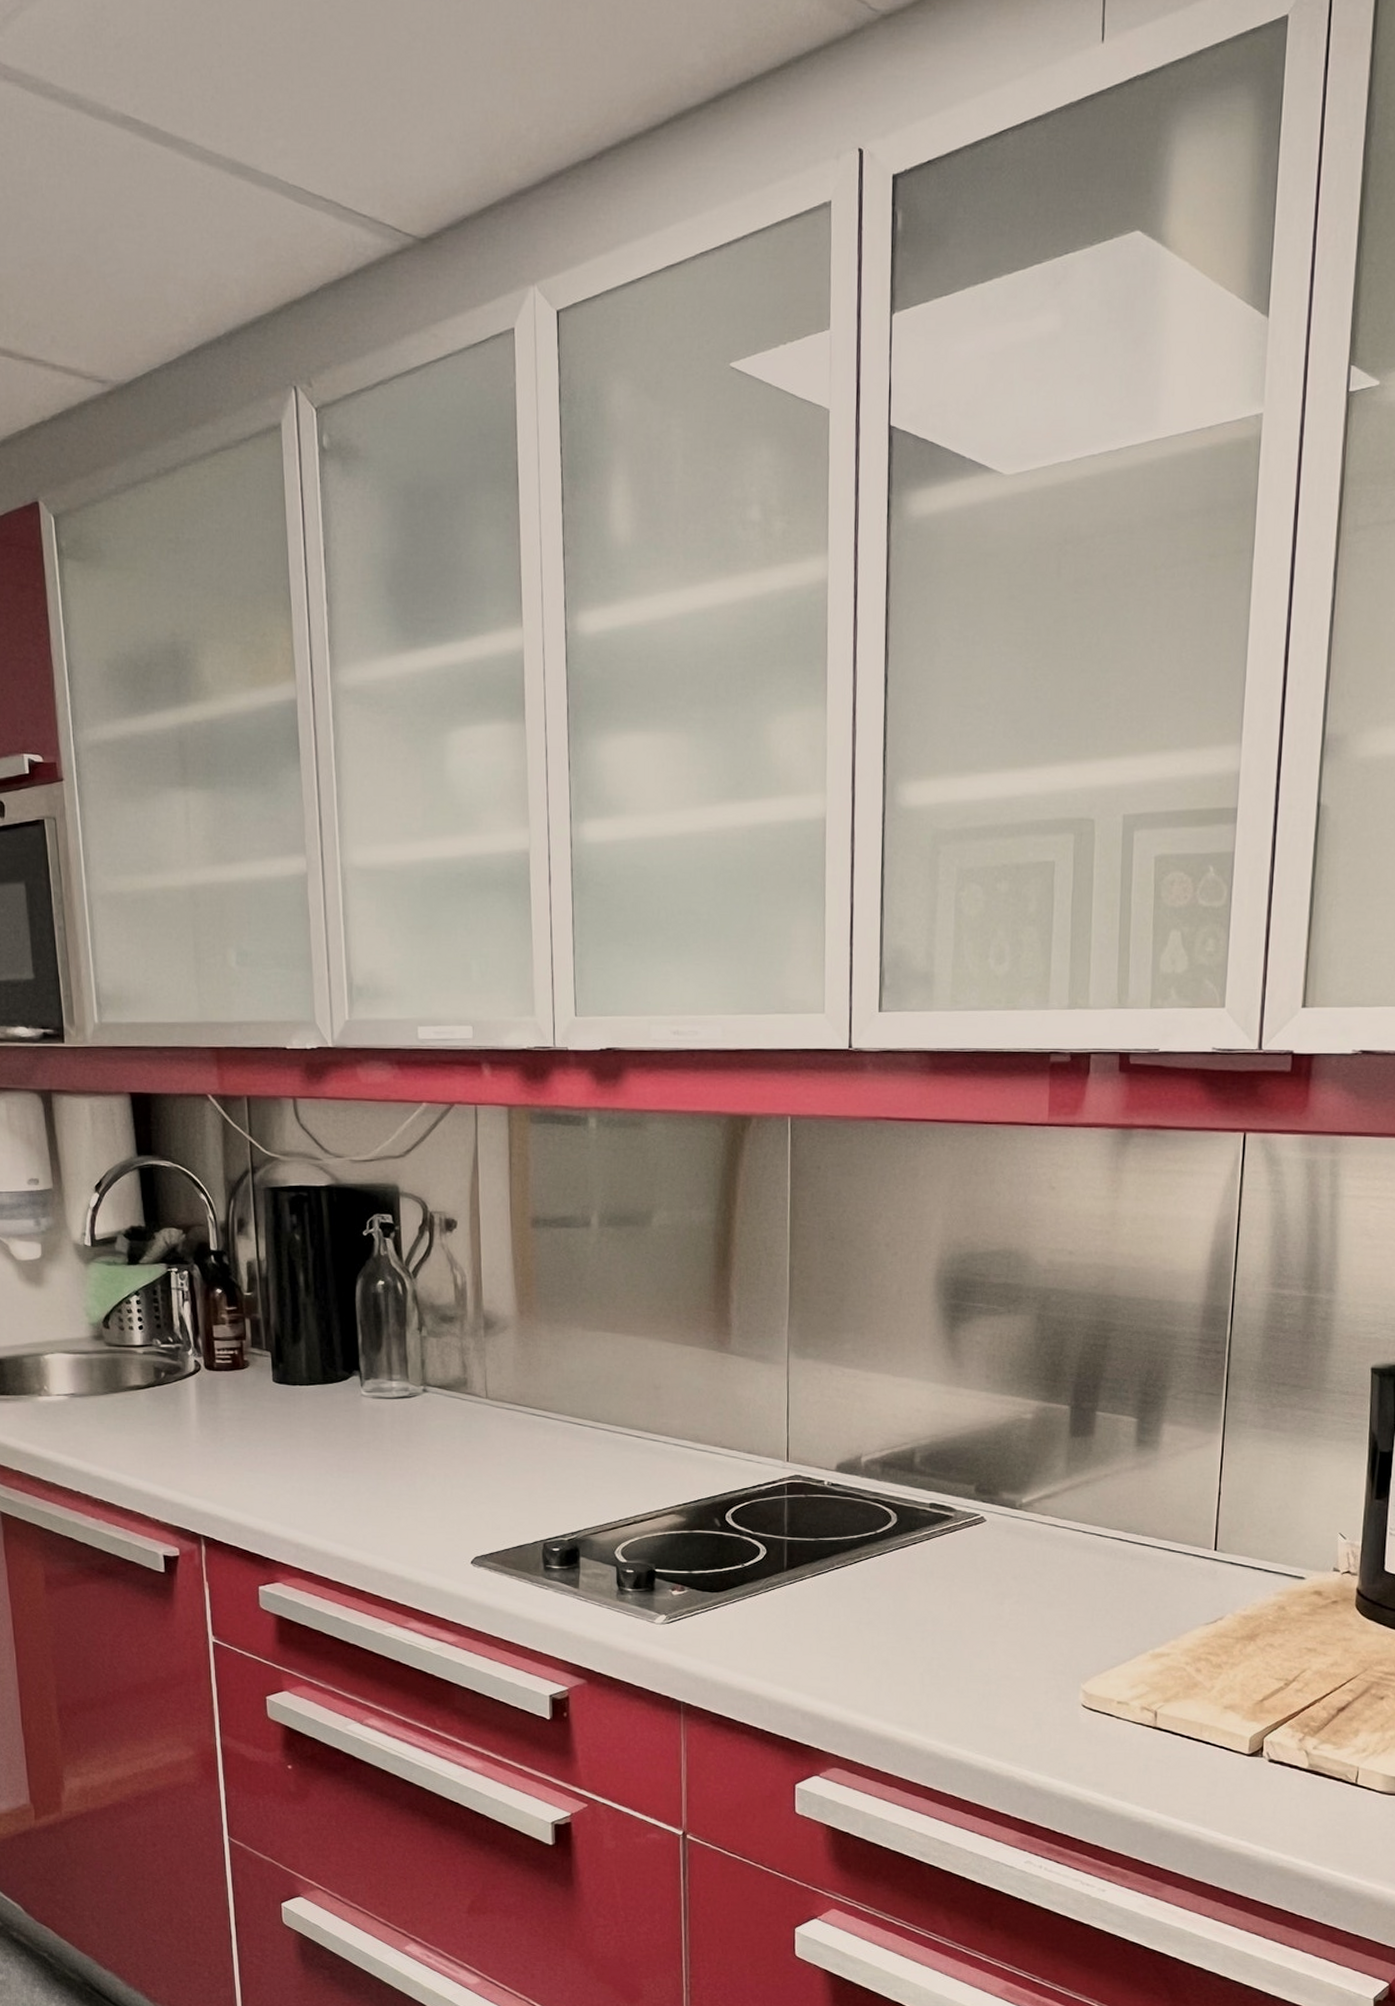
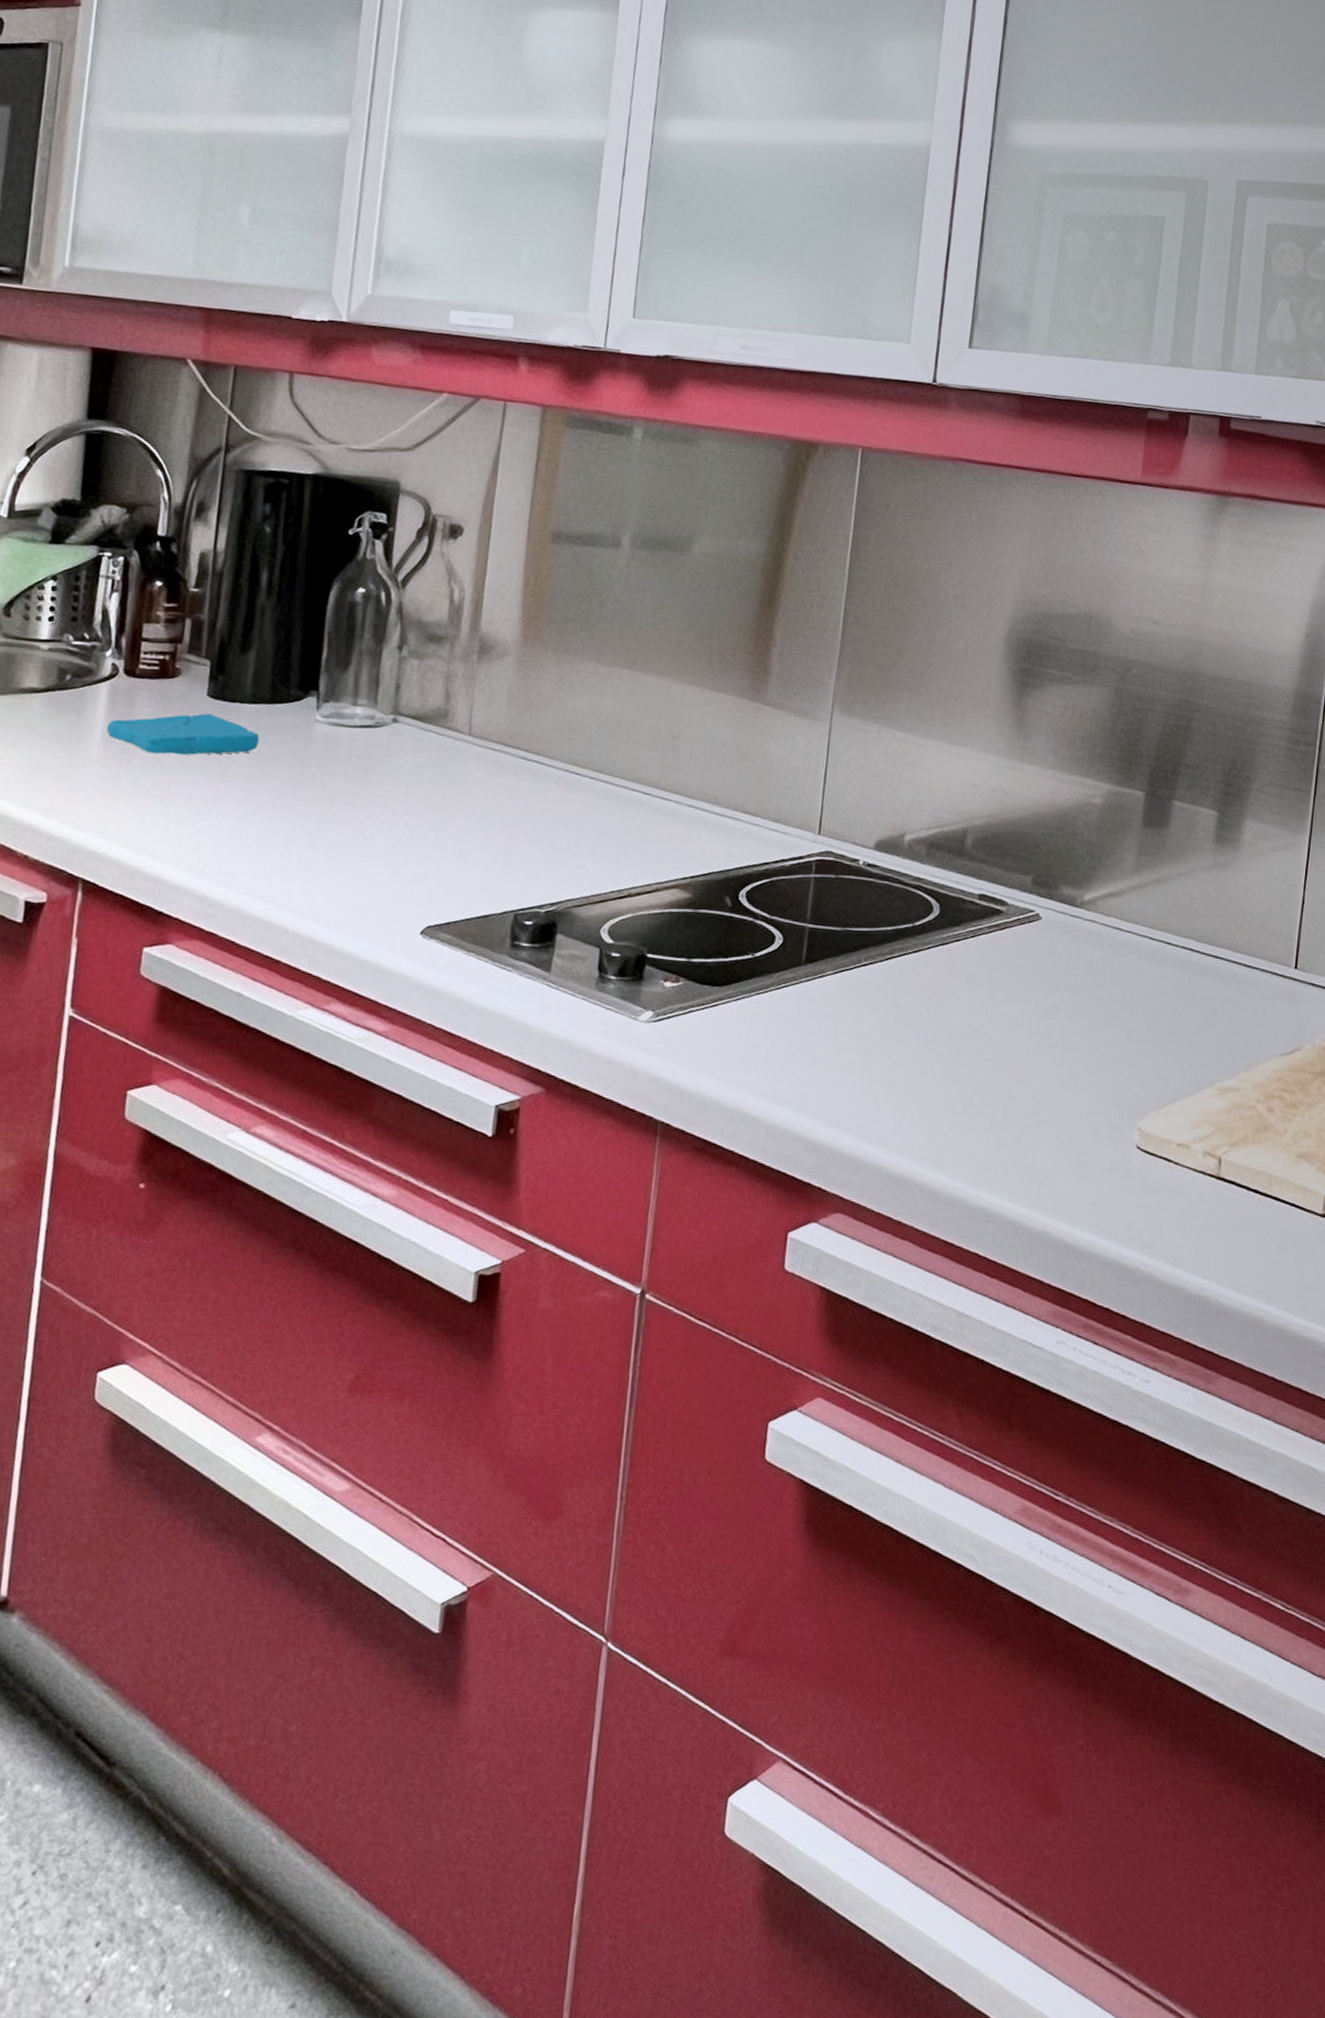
sponge: none [199,1396,320,1432] -> present [106,713,260,756]

